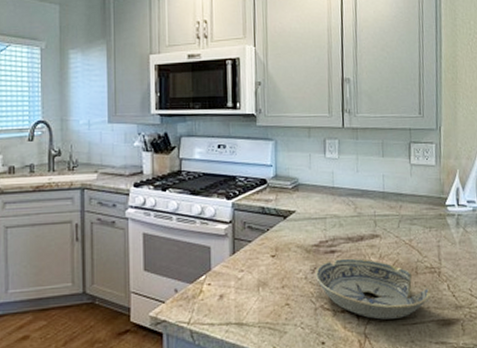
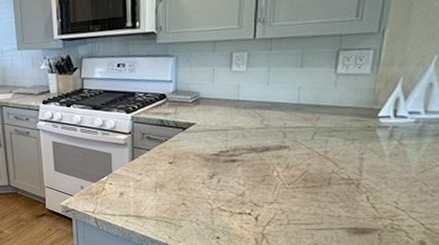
bowl: present [314,258,431,320] -> none [212,167,344,223]

